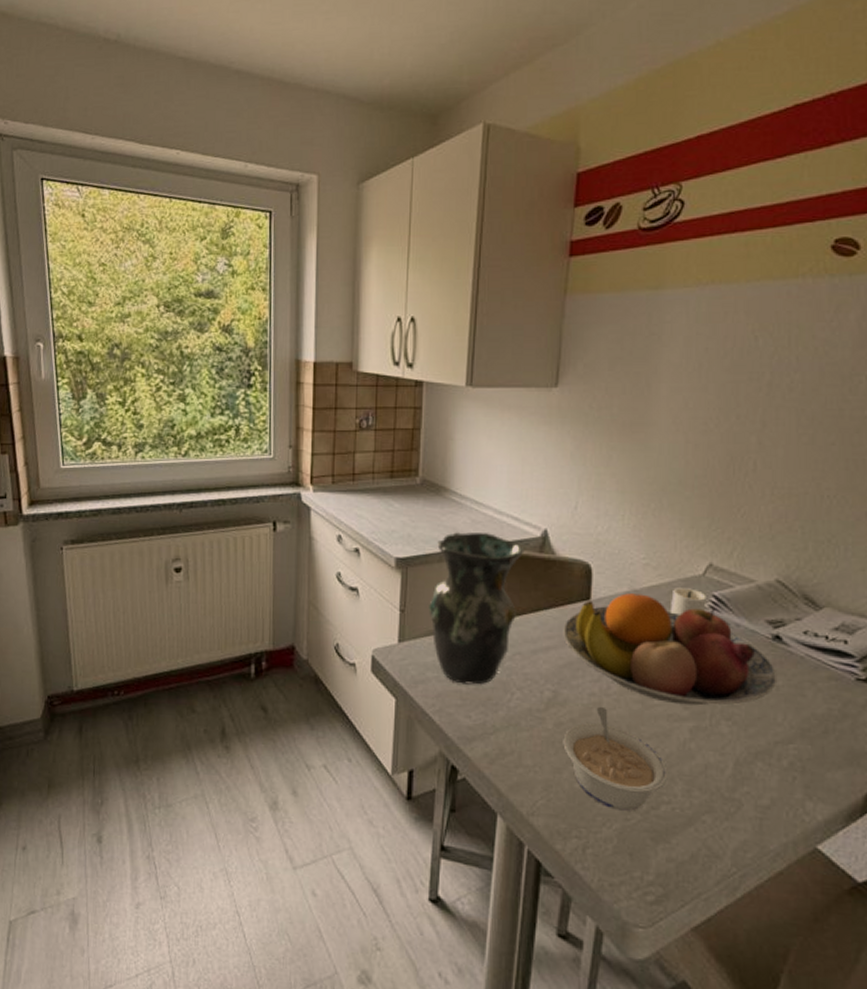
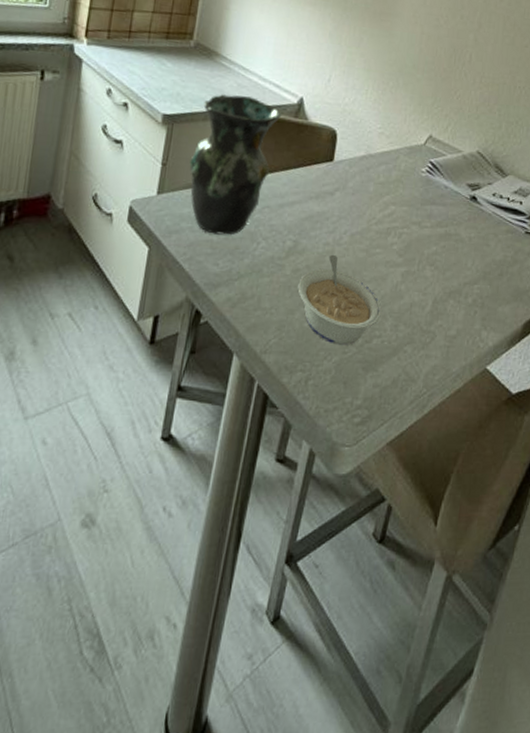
fruit bowl: present [563,593,778,706] -> none [307,157,471,254]
candle: present [669,588,706,615] -> none [395,154,425,178]

